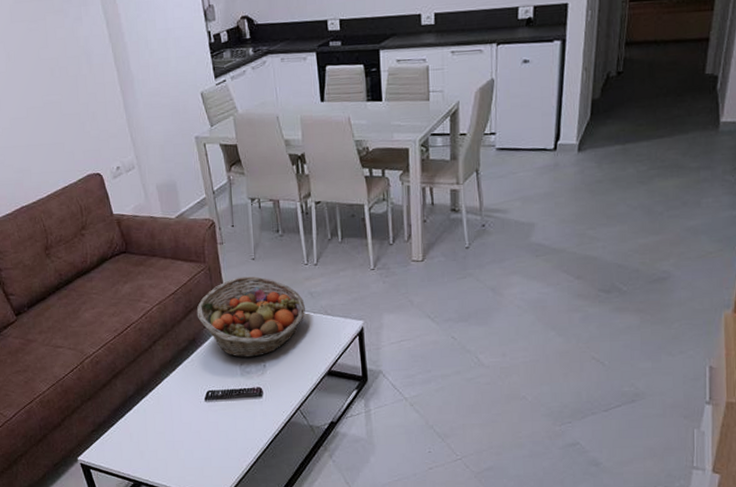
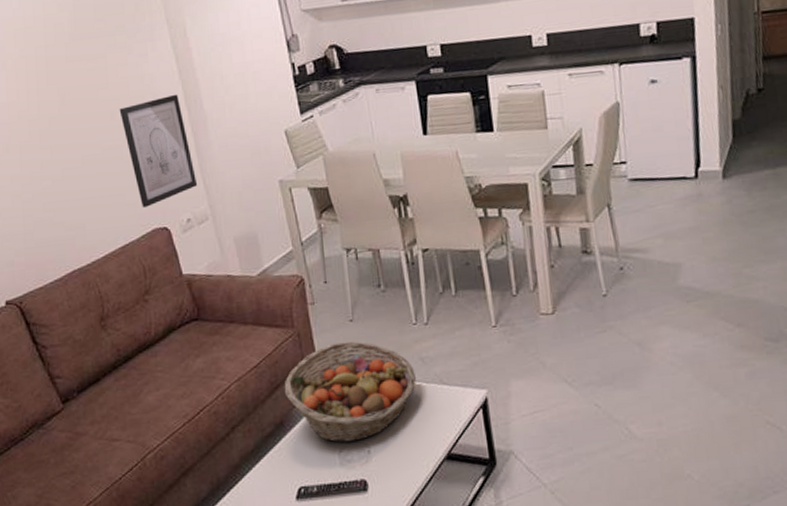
wall art: none [58,55,126,155] -> present [119,94,198,207]

